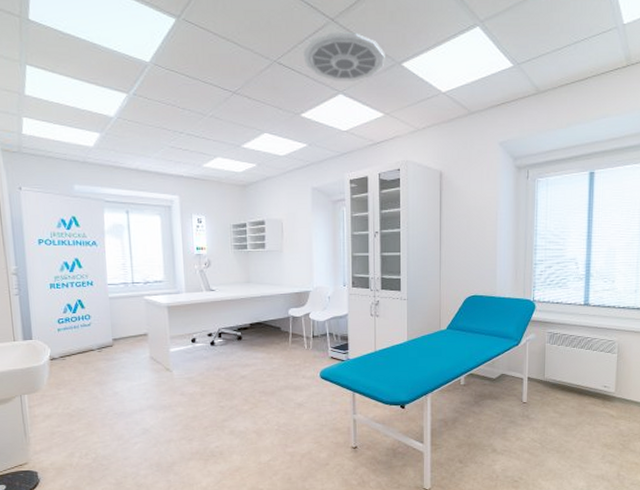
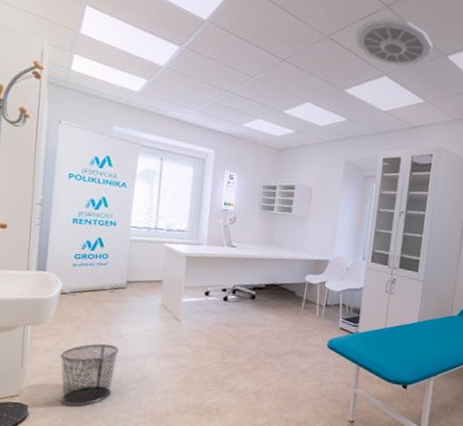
waste bin: none [60,403,116,467] -> present [60,343,119,406]

